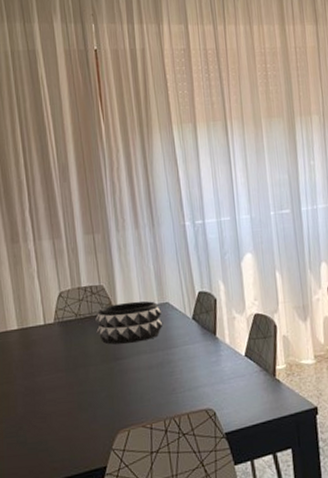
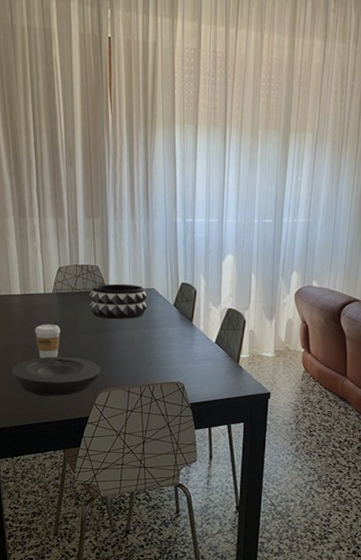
plate: none [12,395,117,448] -> present [12,356,101,397]
coffee cup: none [36,359,66,402] -> present [35,324,61,358]

